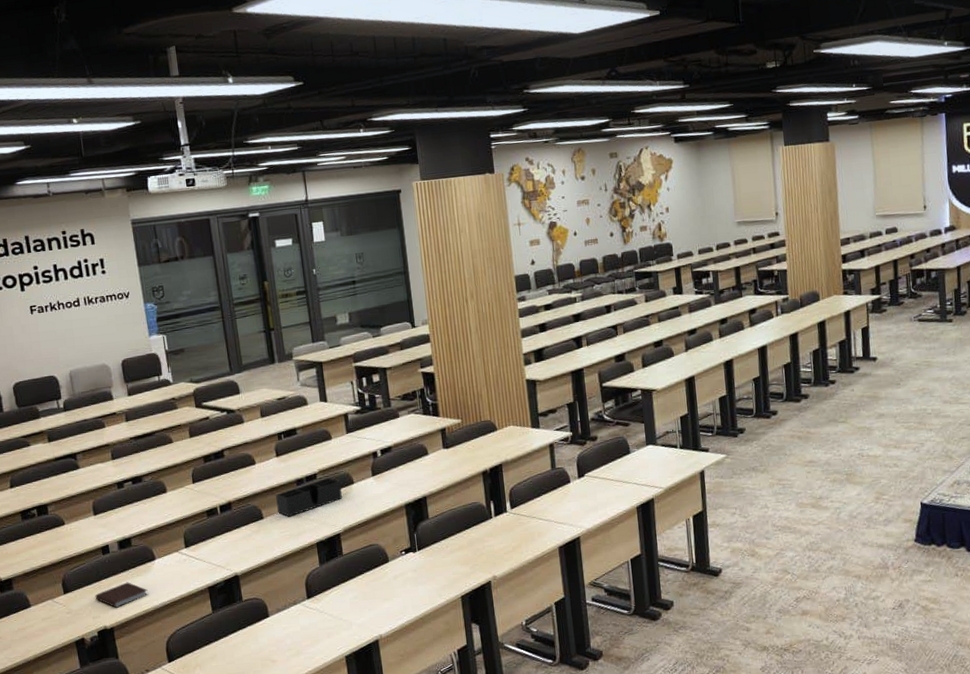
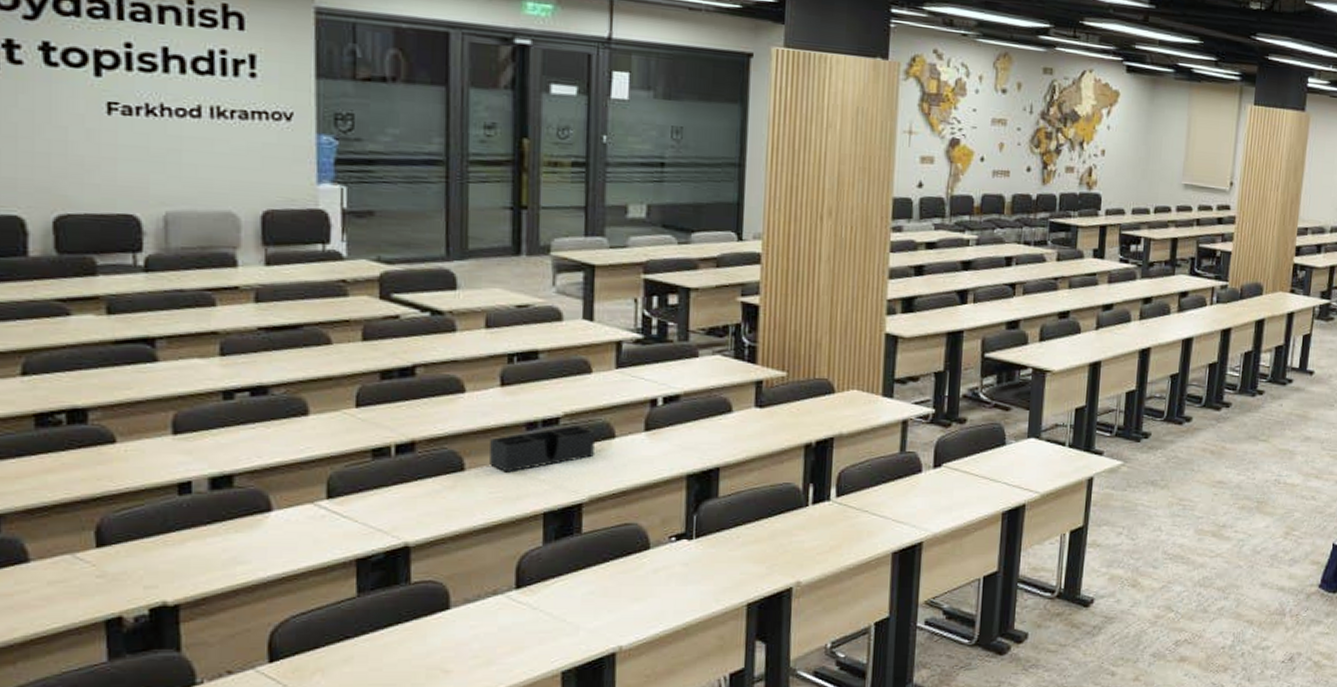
notebook: present [95,582,148,608] -> none [153,539,250,576]

